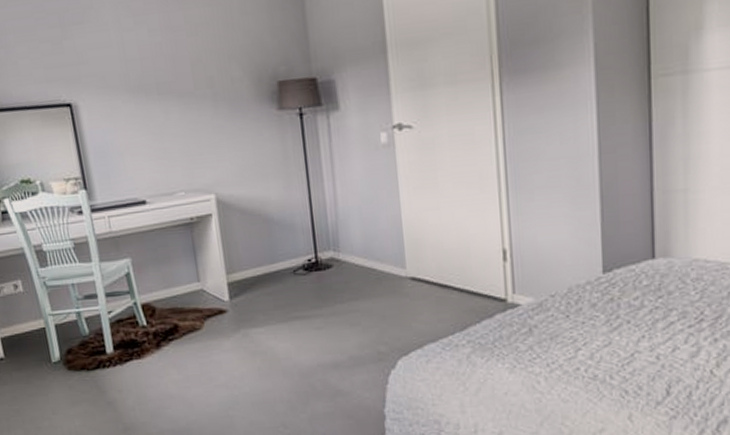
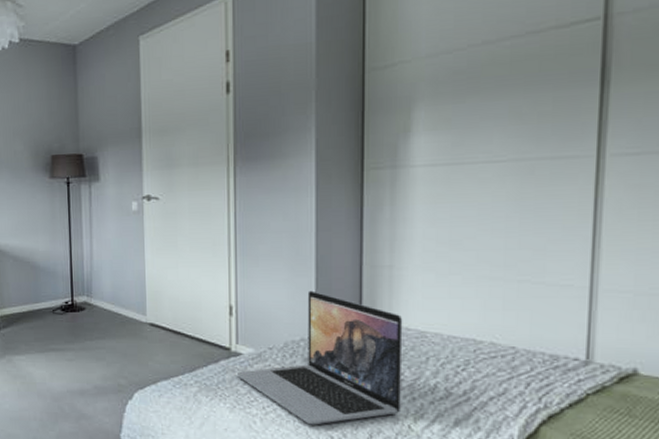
laptop: none [516,224,702,380] -> present [237,290,403,425]

